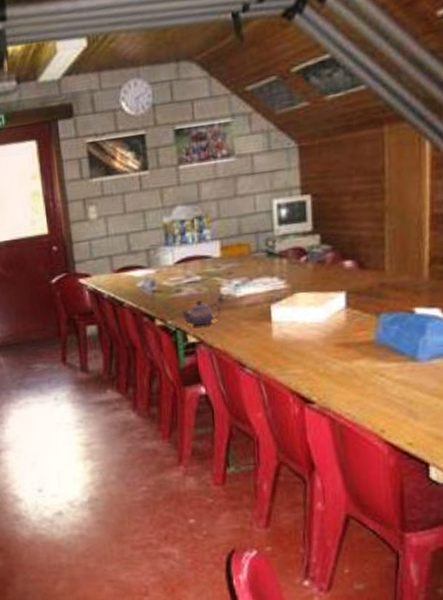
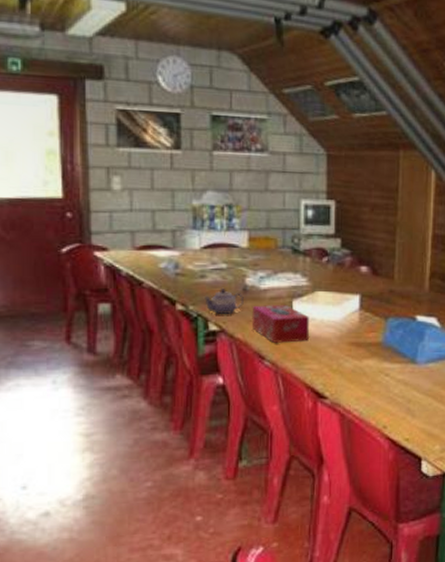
tissue box: none [229,309,292,350] -> present [252,304,310,343]

